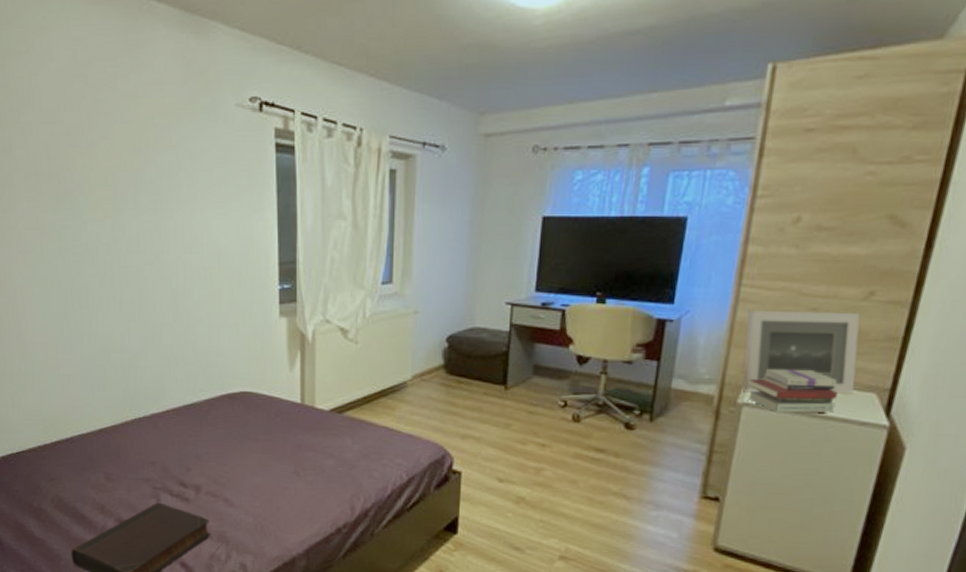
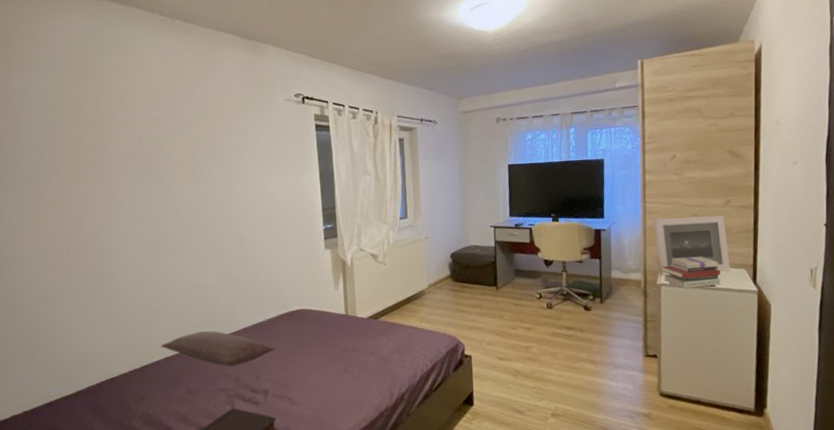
pillow: none [74,406,211,453] -> present [161,330,275,367]

